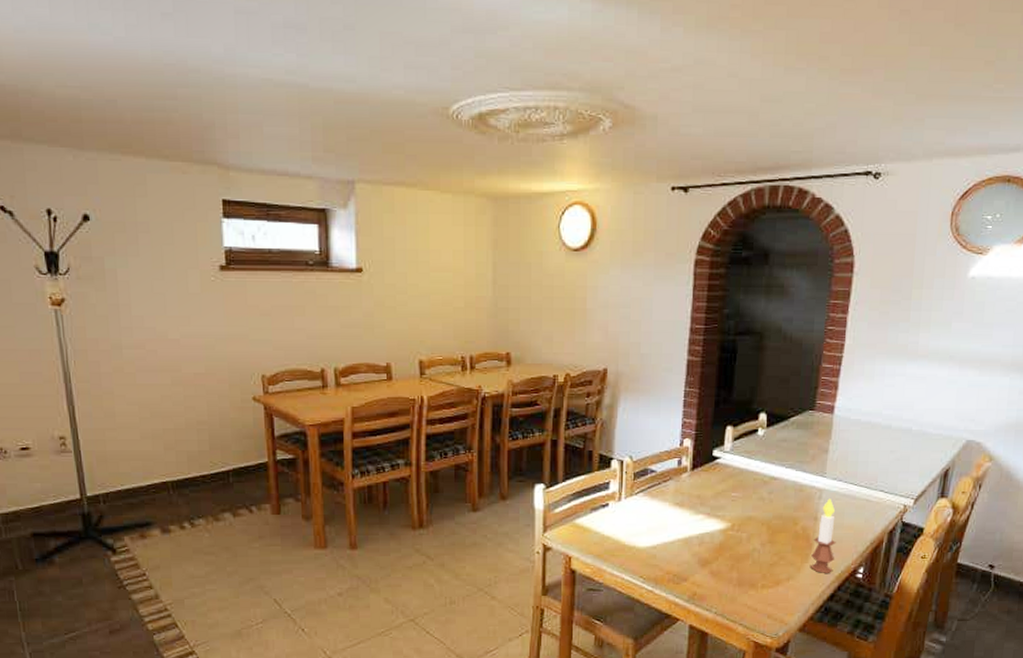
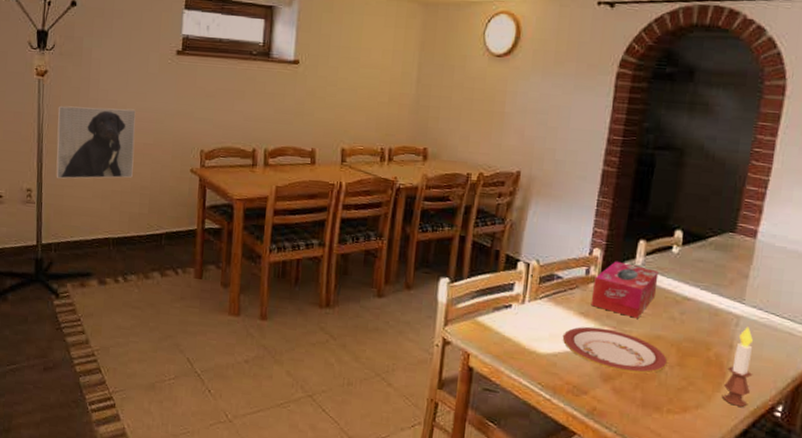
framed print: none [84,336,186,421] -> present [56,105,136,179]
plate: none [660,516,760,555] -> present [562,326,668,374]
tissue box: none [685,449,747,503] -> present [590,261,659,319]

